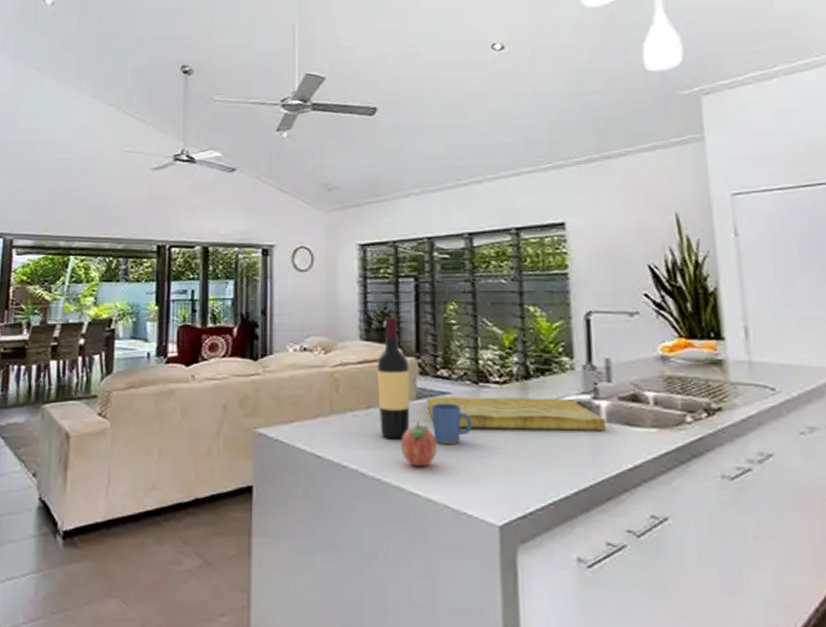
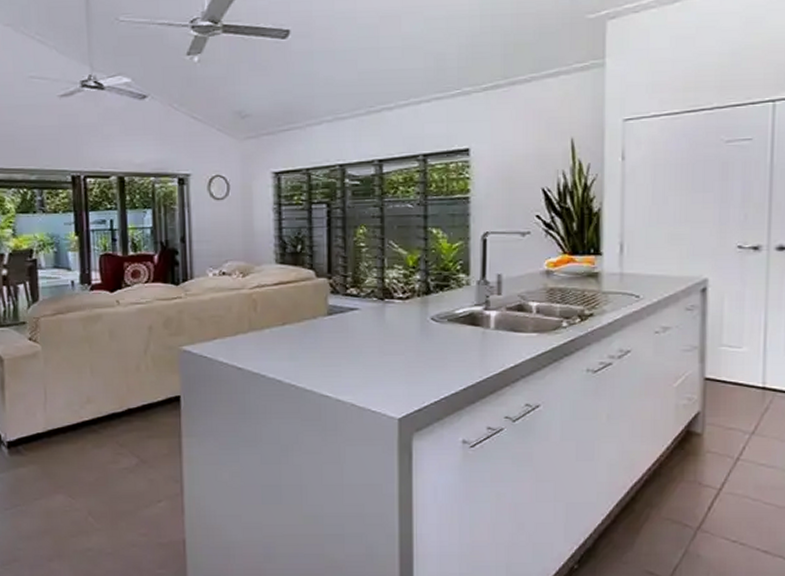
wine bottle: present [377,317,410,439] -> none [292,241,322,351]
fruit: present [400,422,438,466] -> none [313,335,346,372]
cutting board: present [427,396,606,431] -> none [338,310,493,339]
mug: present [432,402,473,445] -> none [342,317,378,354]

